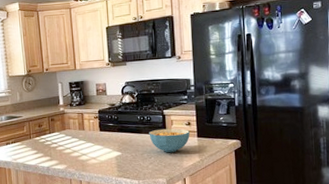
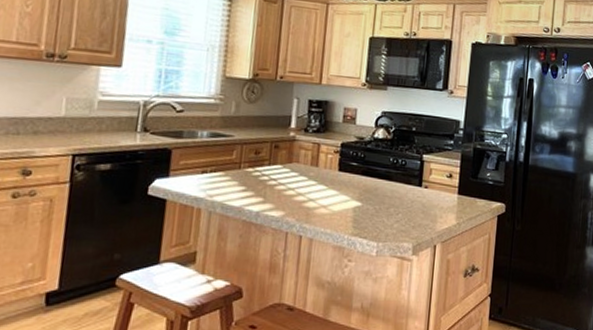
cereal bowl: present [149,128,190,153] -> none [400,178,450,211]

